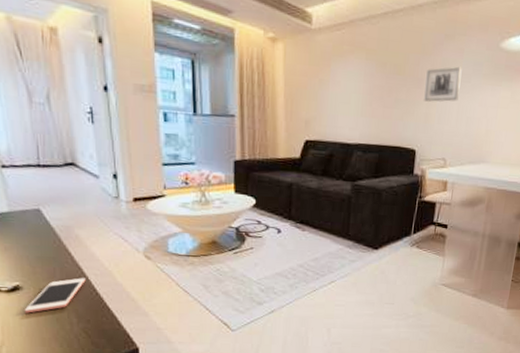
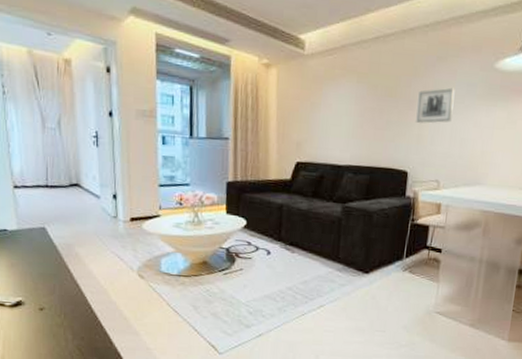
cell phone: present [24,278,86,313] -> none [24,295,82,329]

